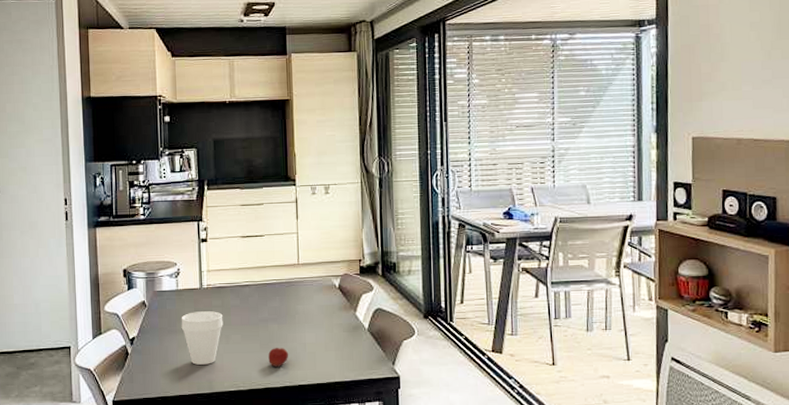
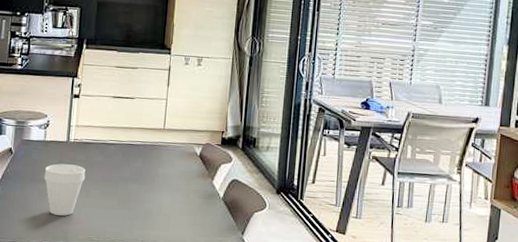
fruit: present [268,348,289,367] -> none [124,207,145,225]

